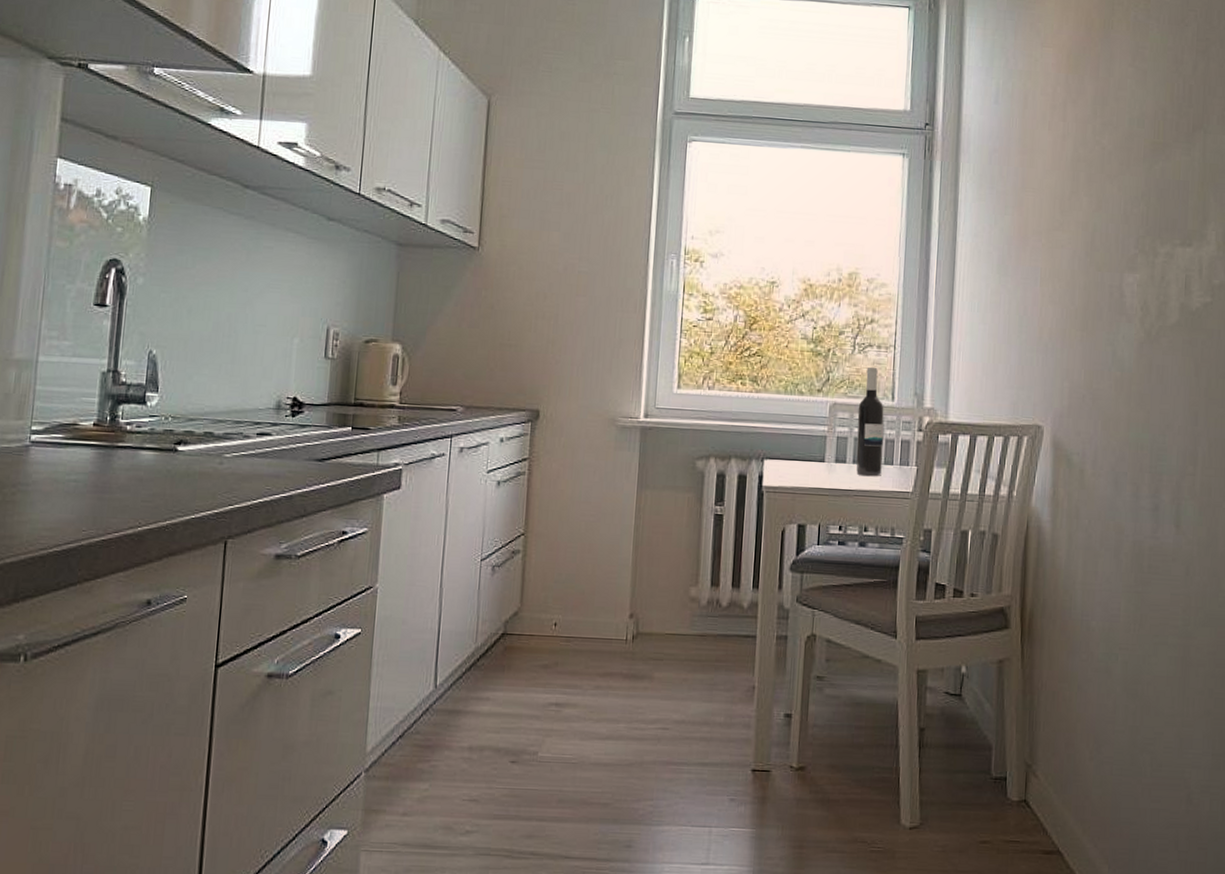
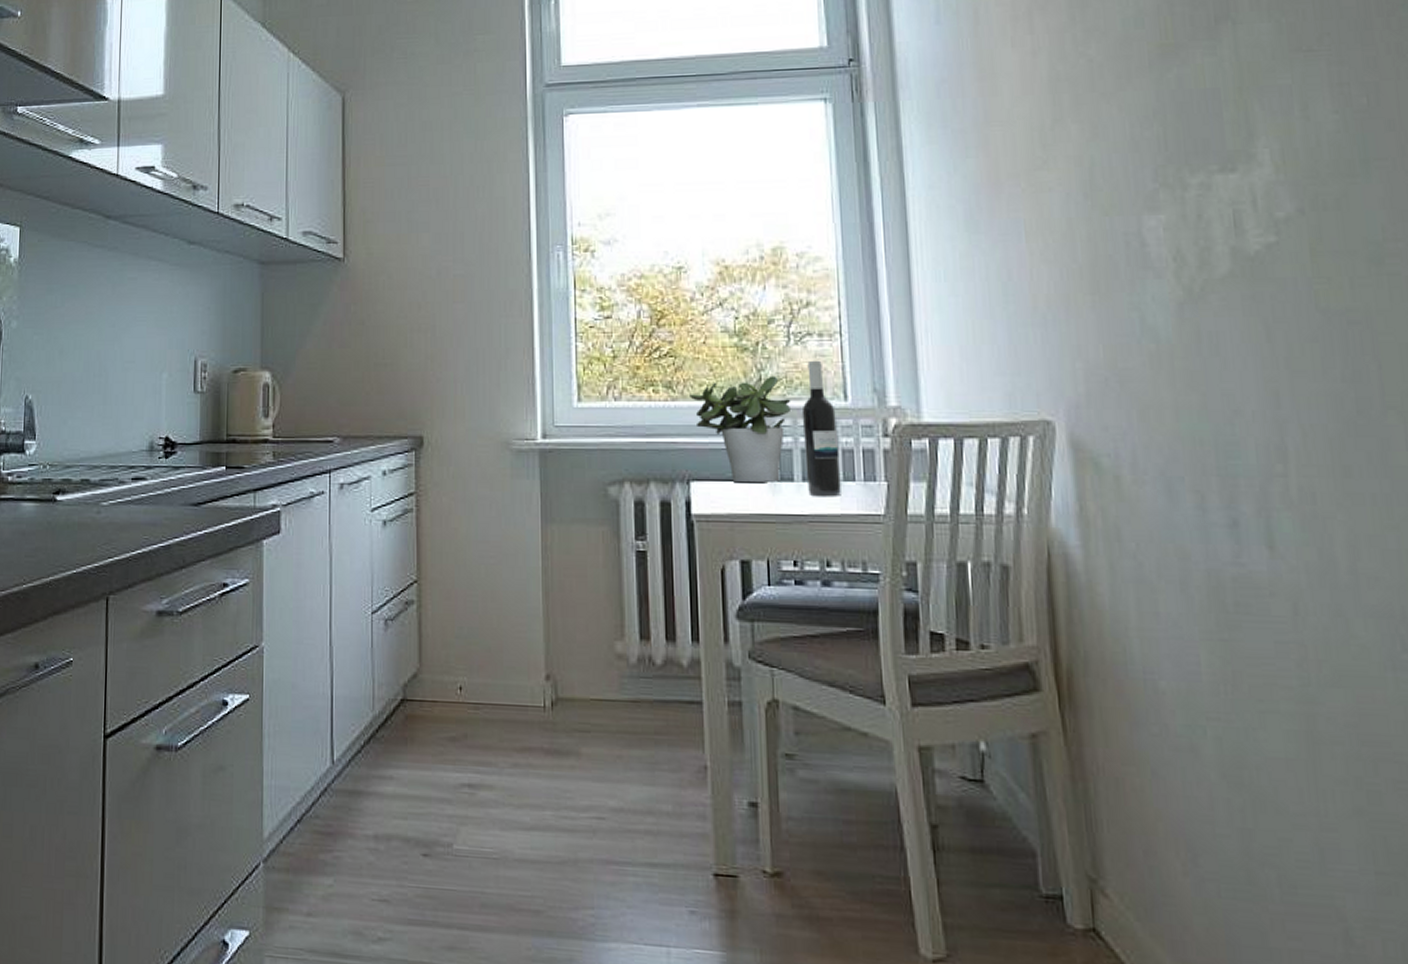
potted plant: none [771,377,851,464] -> present [690,375,792,483]

